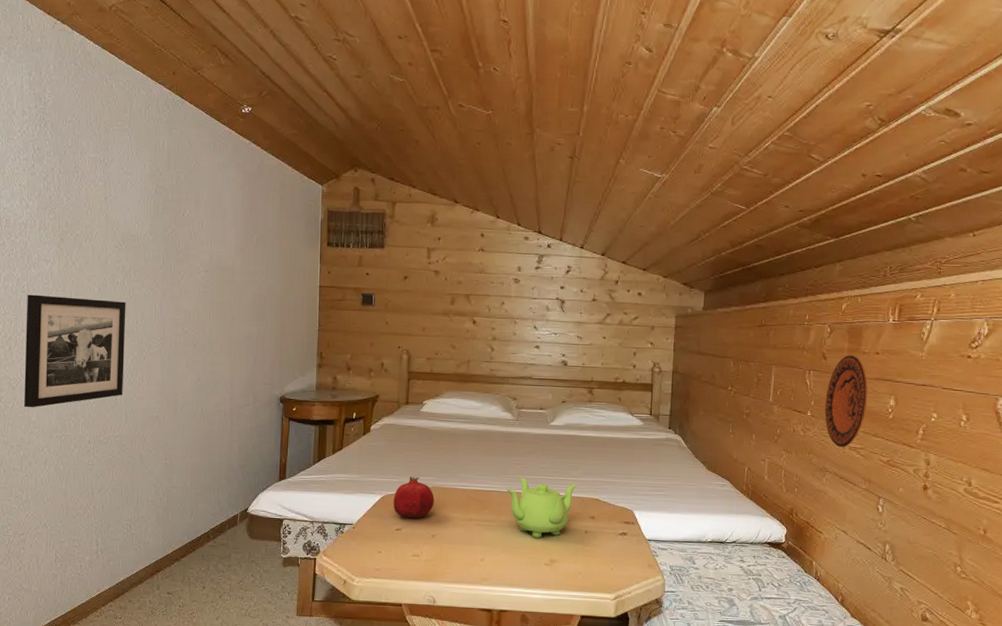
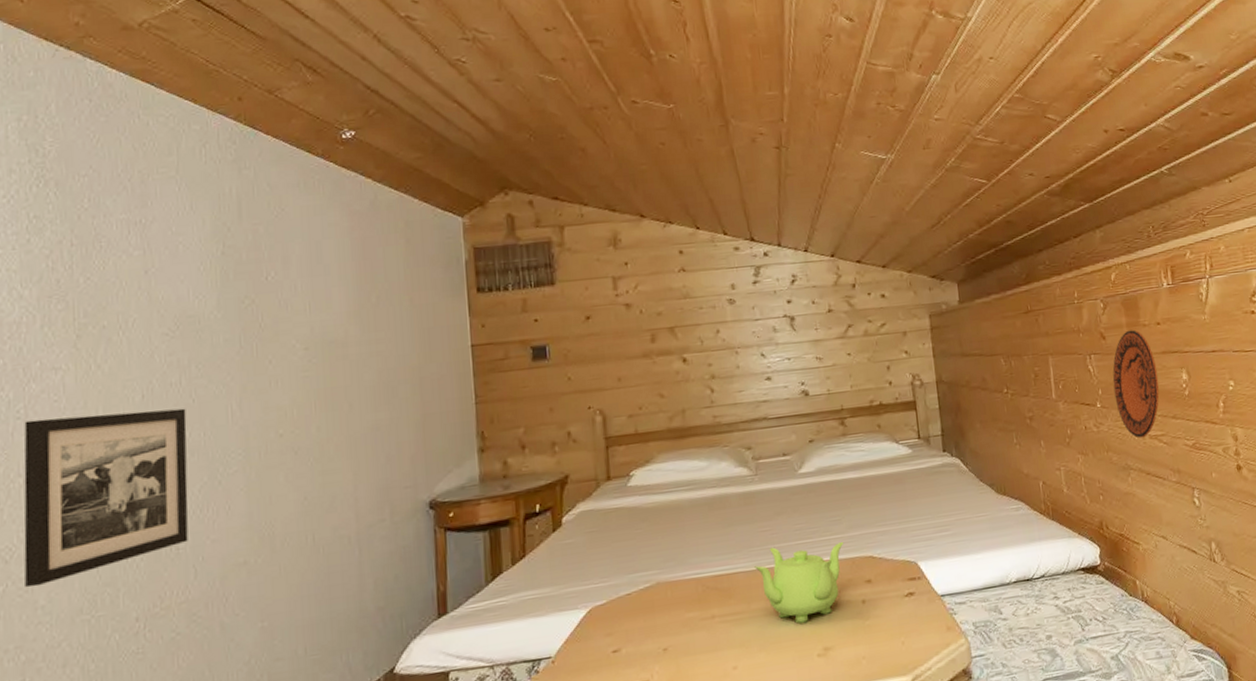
fruit: present [393,477,434,519] -> none [604,574,661,633]

